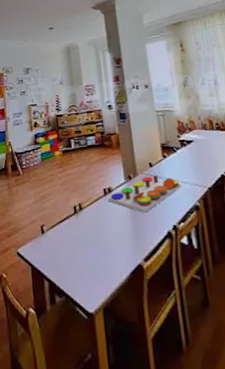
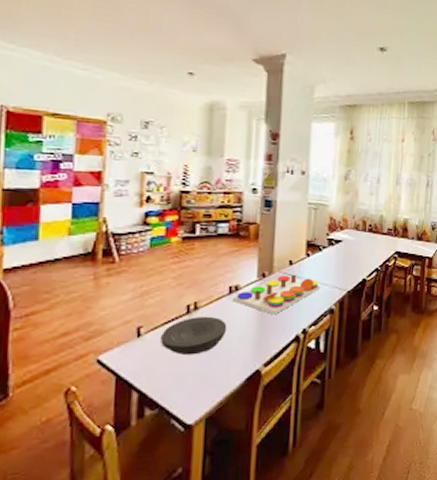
plate: none [58,215,108,250] -> present [161,316,227,356]

